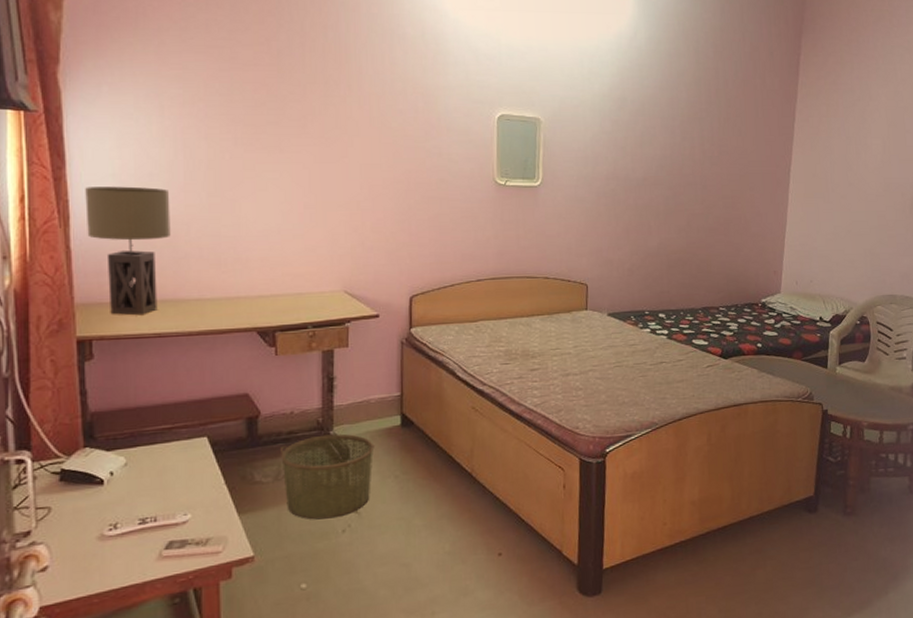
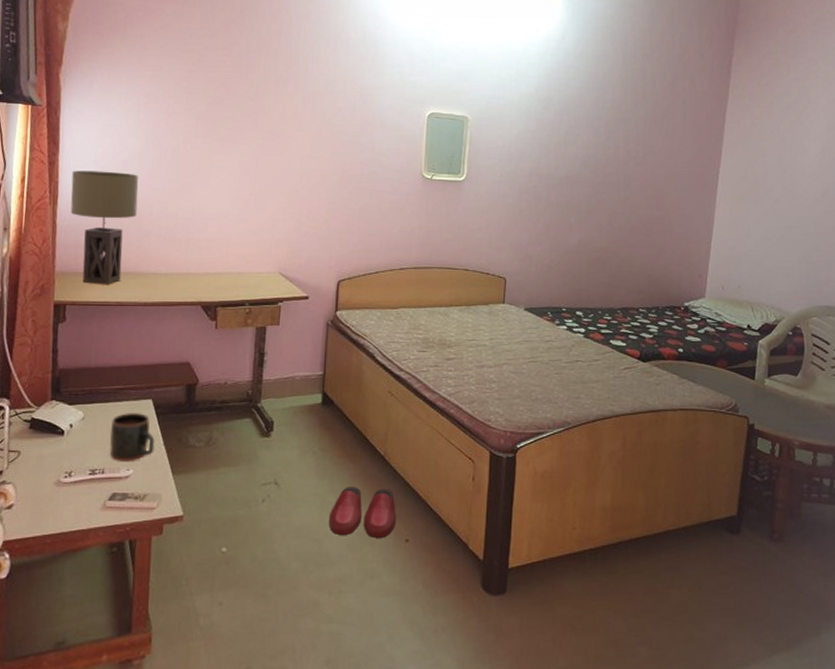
mug: none [159,451,215,506] -> present [109,412,155,461]
basket: present [279,433,375,520] -> none [212,406,297,487]
slippers: none [416,505,487,557] -> present [328,487,396,538]

